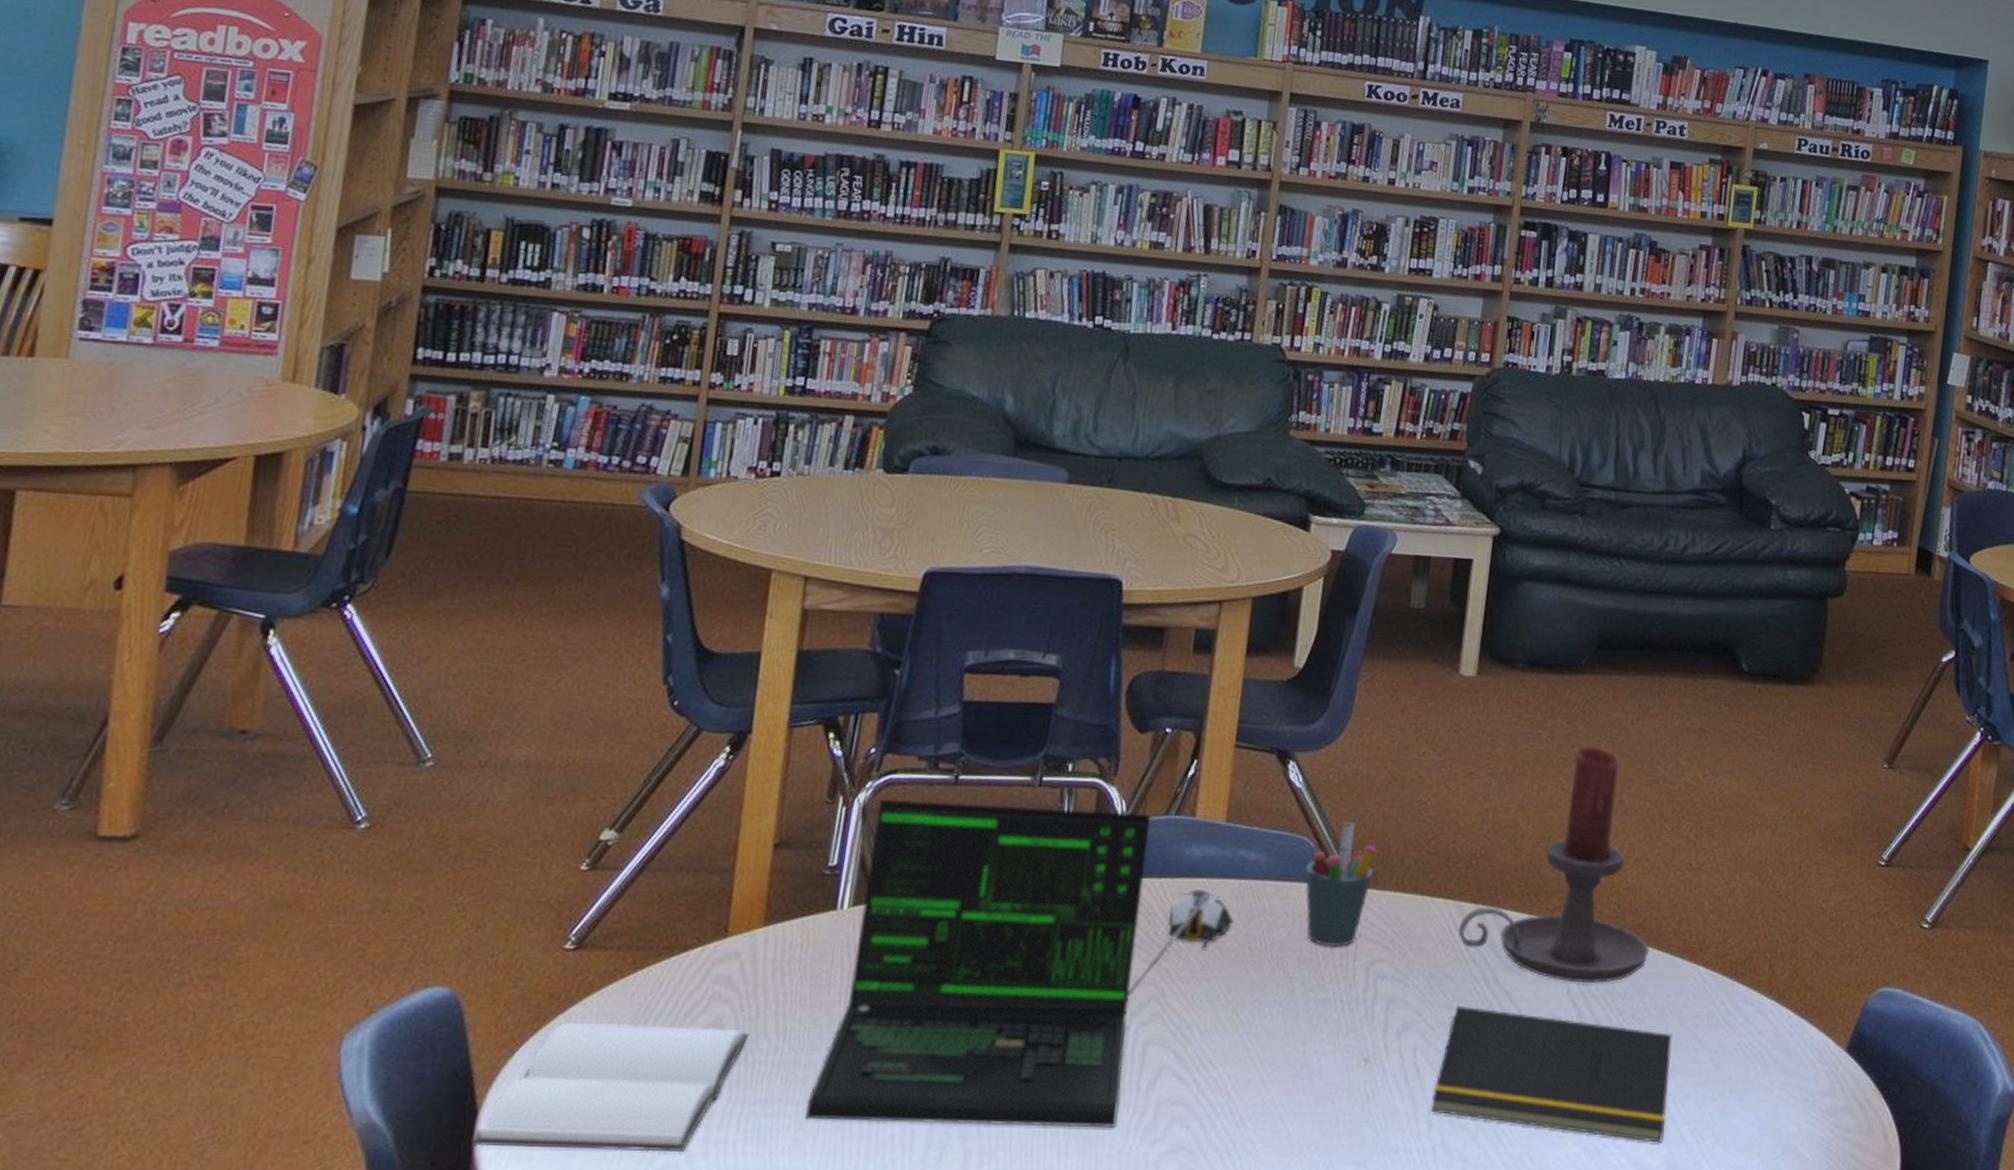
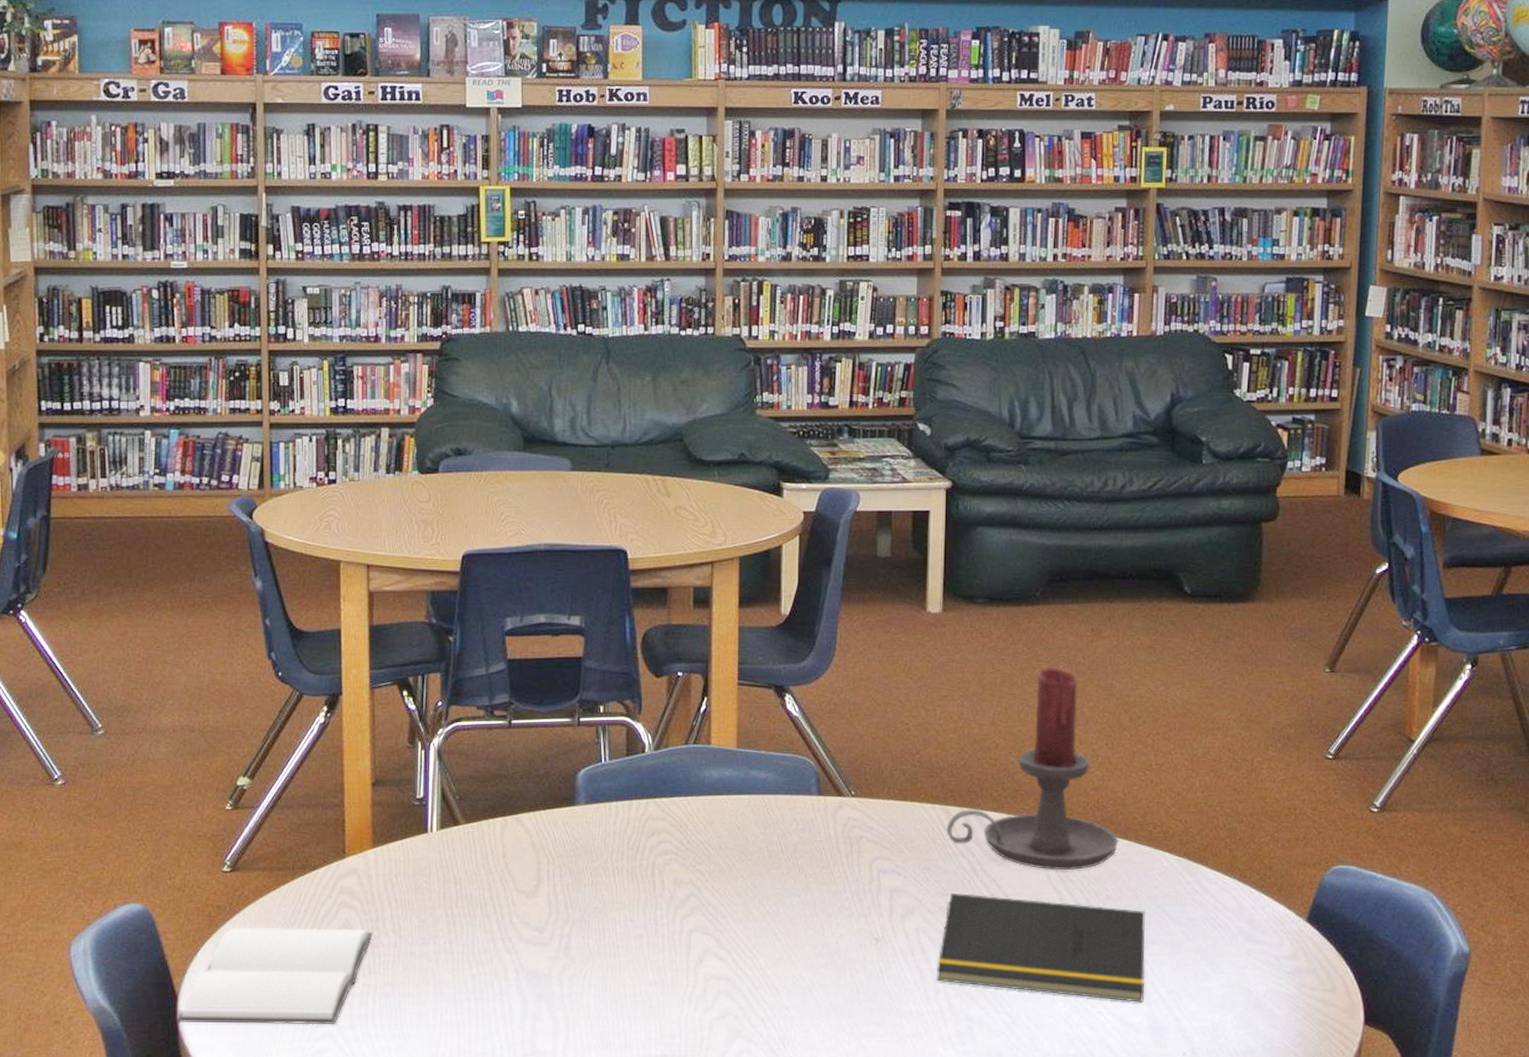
laptop: present [804,799,1211,1127] -> none [424,742,731,999]
computer mouse: present [1168,889,1234,951] -> none [697,805,752,854]
pen holder: present [1305,821,1378,948] -> none [808,742,870,848]

